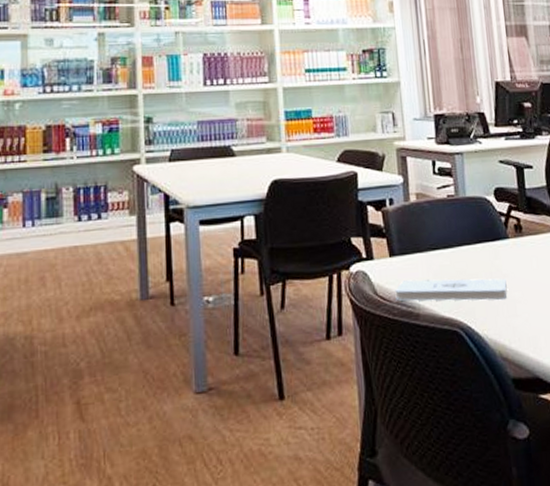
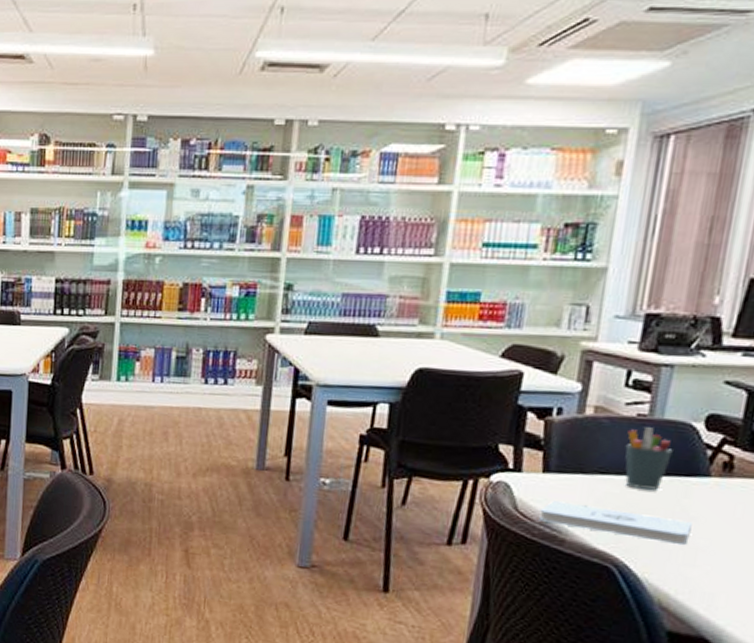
pen holder: none [444,205,479,258] -> present [625,427,673,490]

